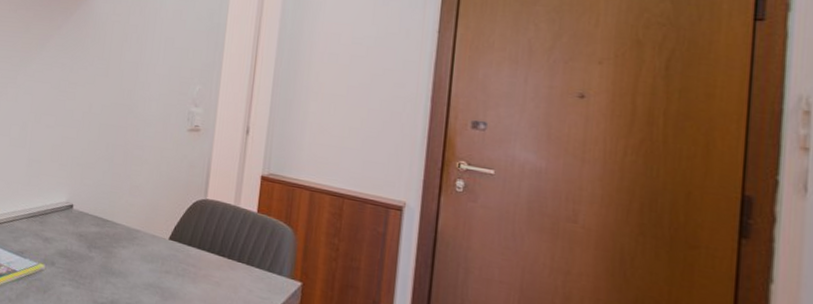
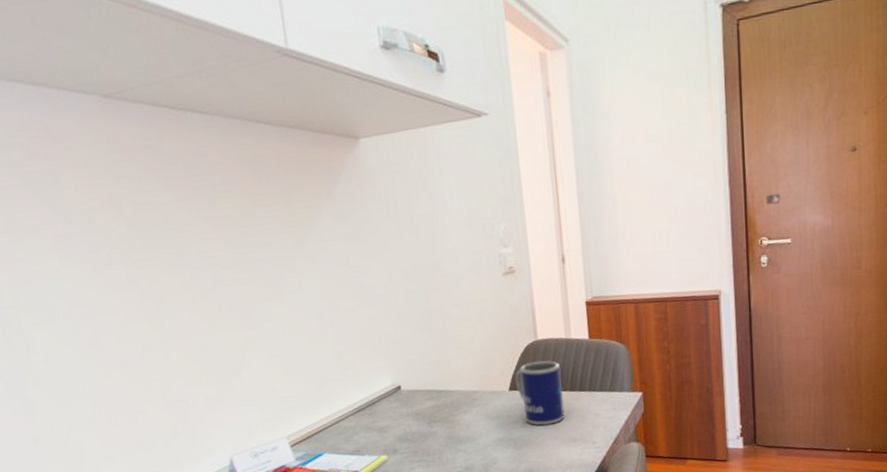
mug: none [176,218,223,286] -> present [515,360,565,426]

